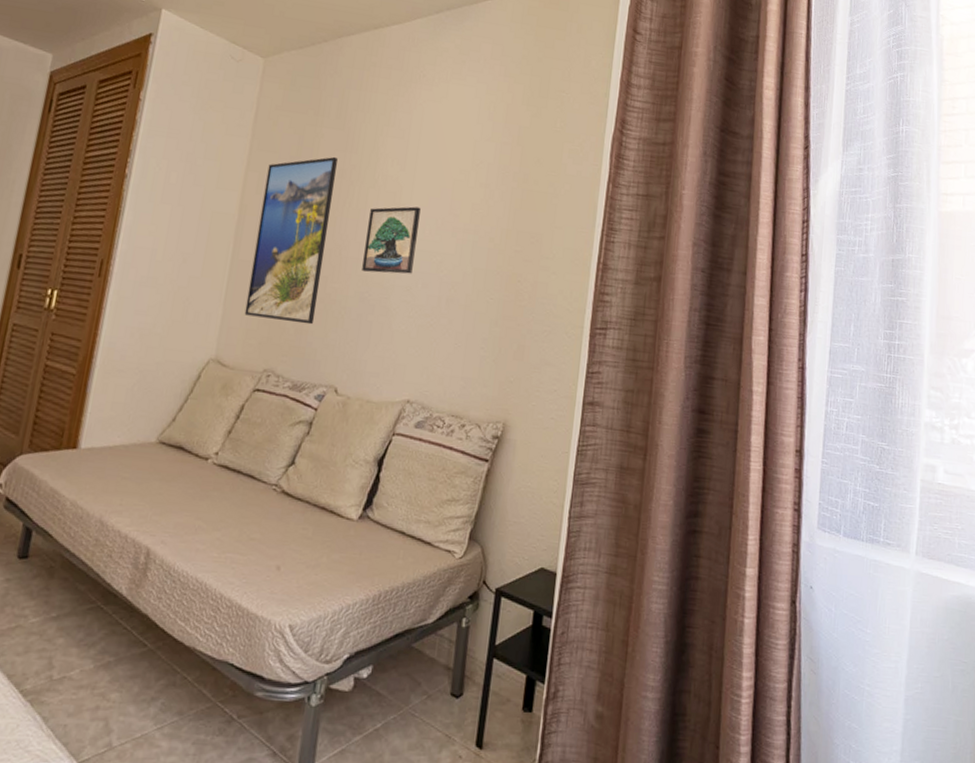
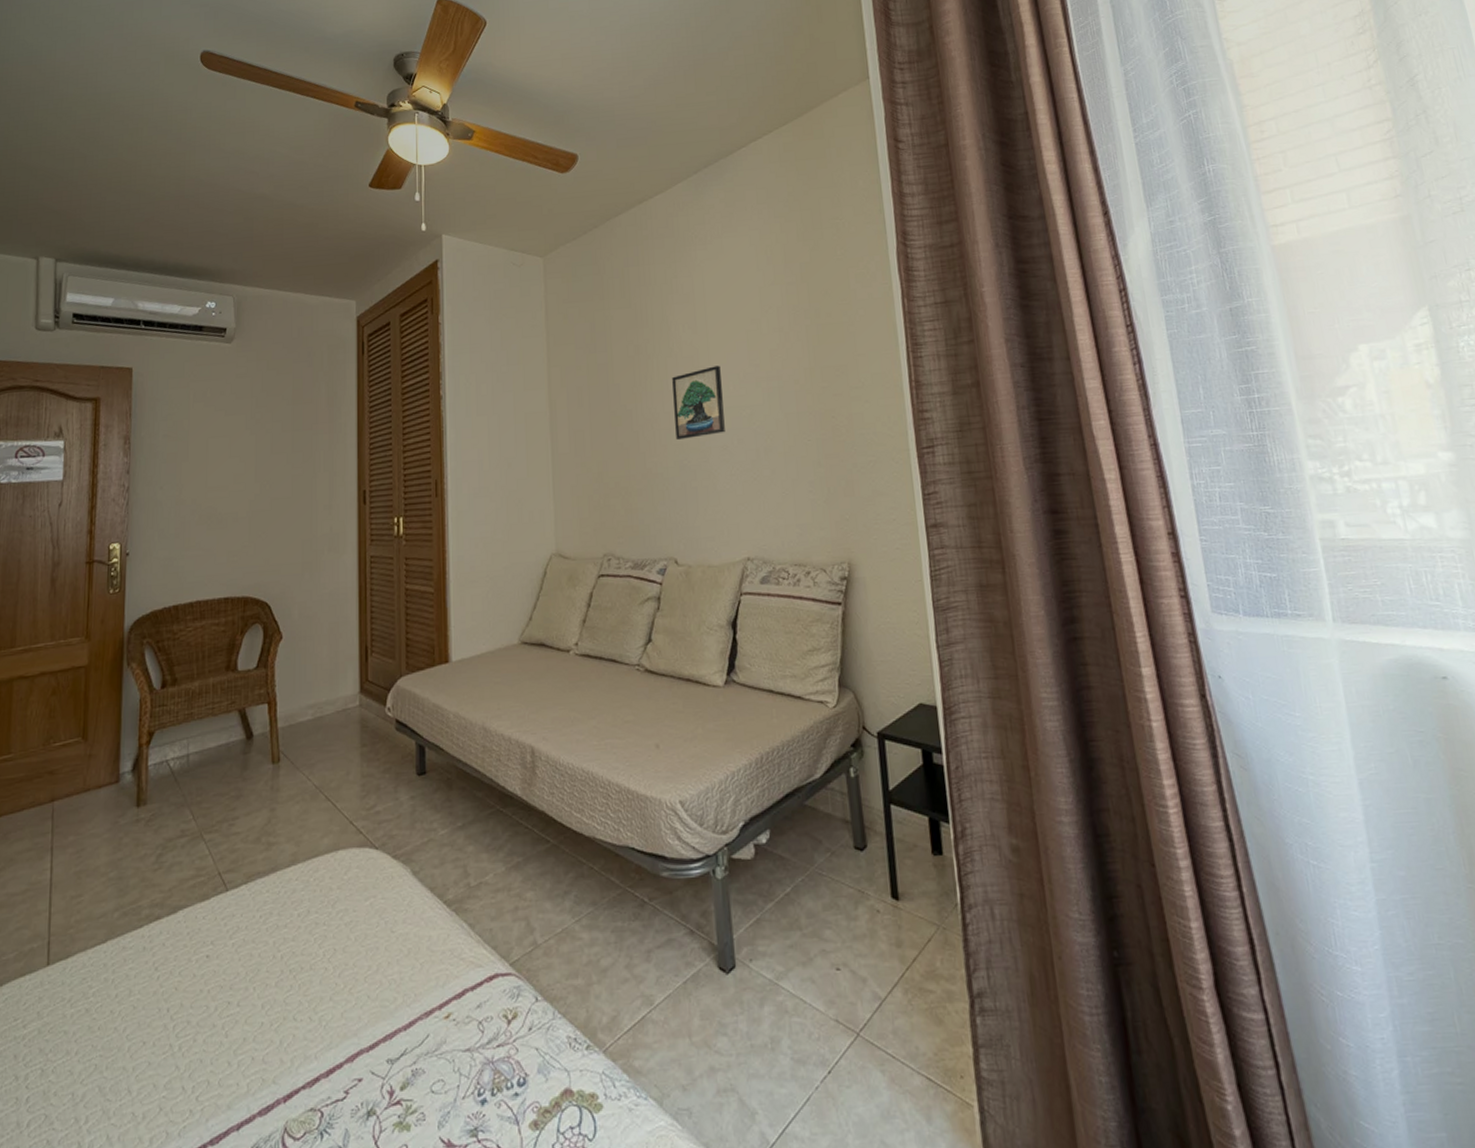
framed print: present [244,156,338,325] -> none [568,335,642,506]

